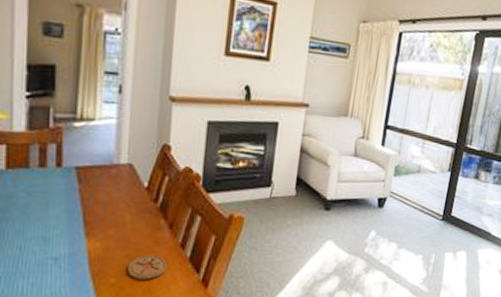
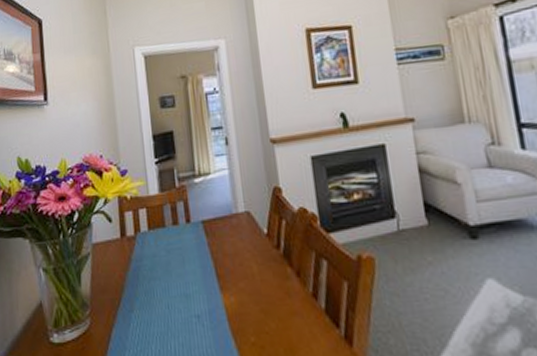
coaster: present [128,254,167,280] -> none [264,308,303,338]

